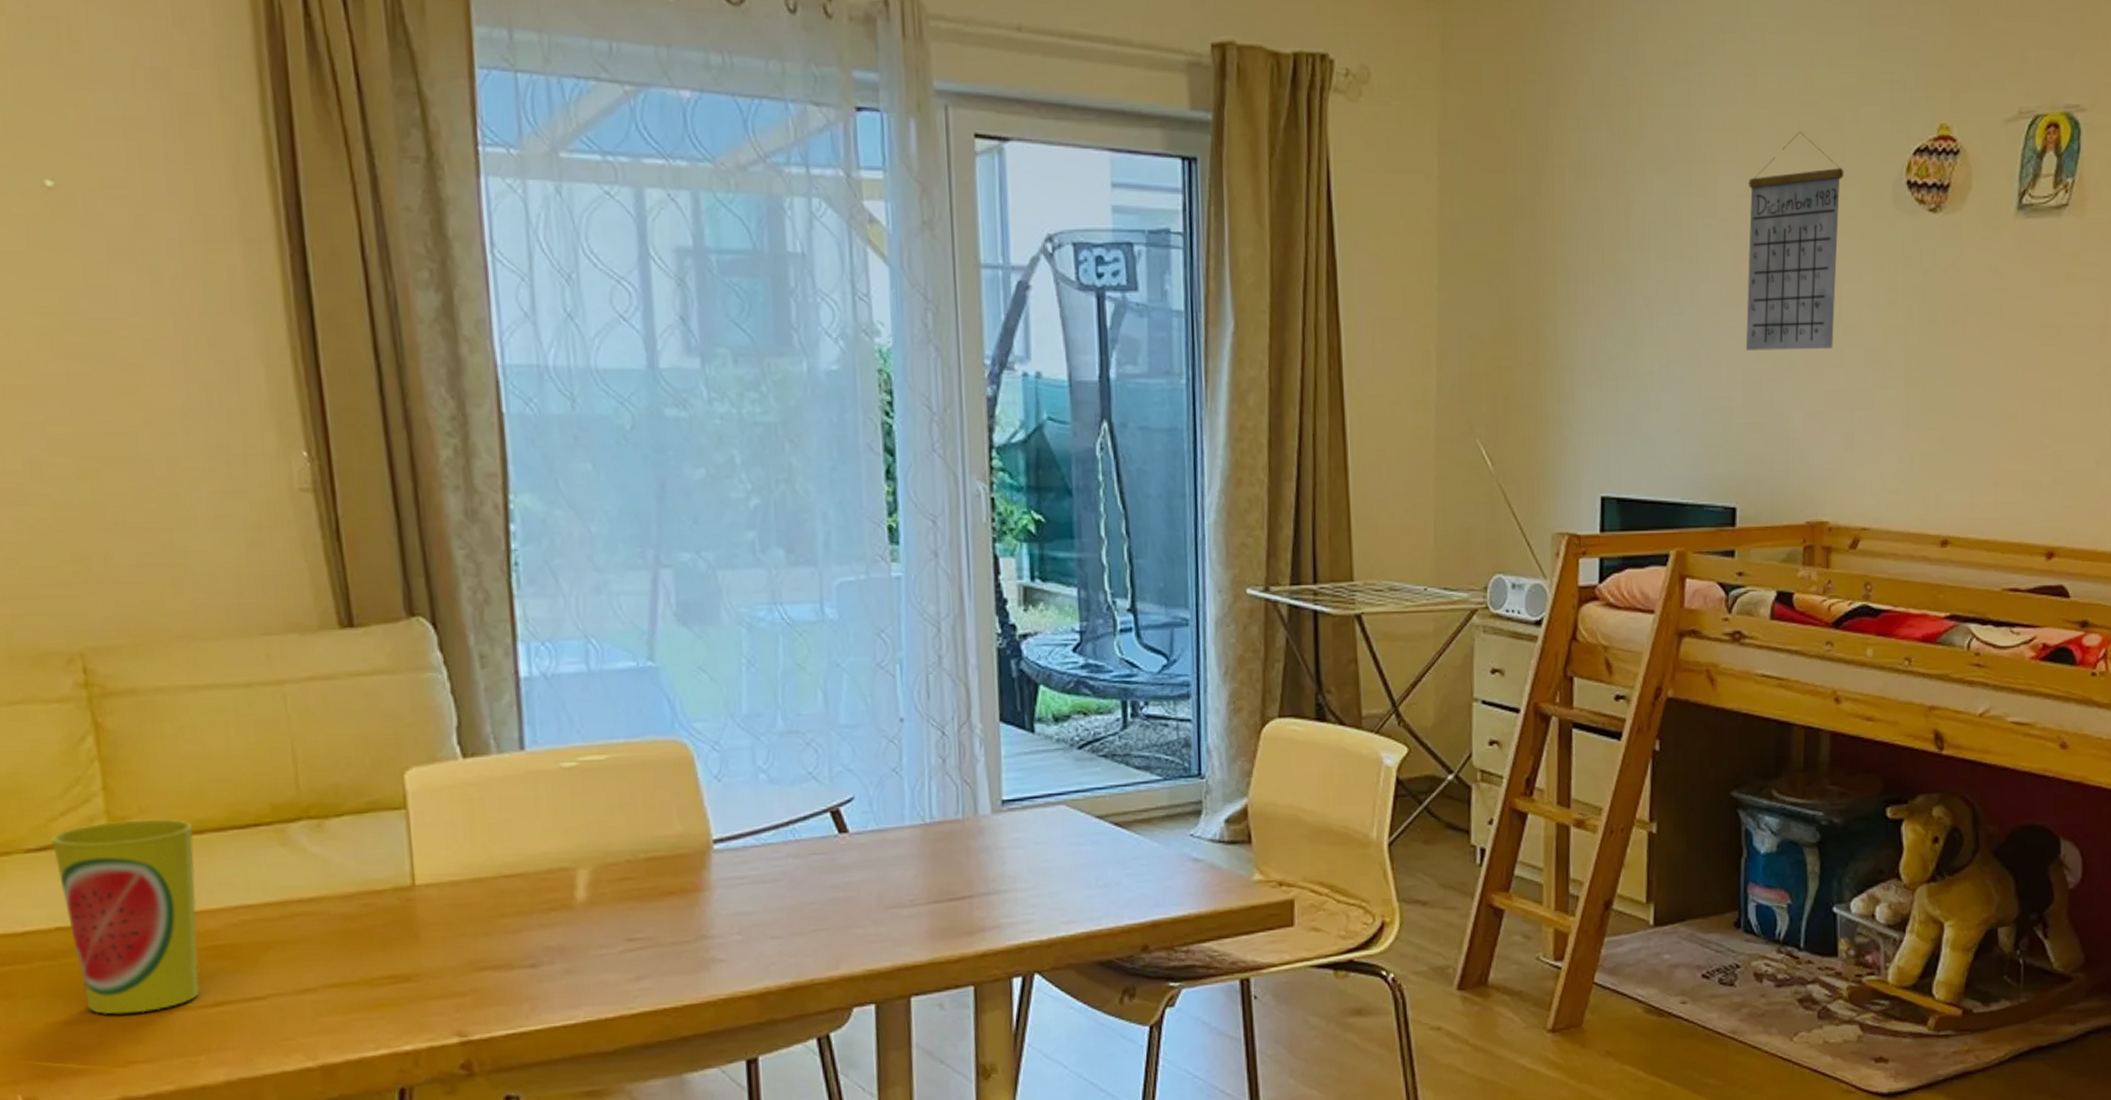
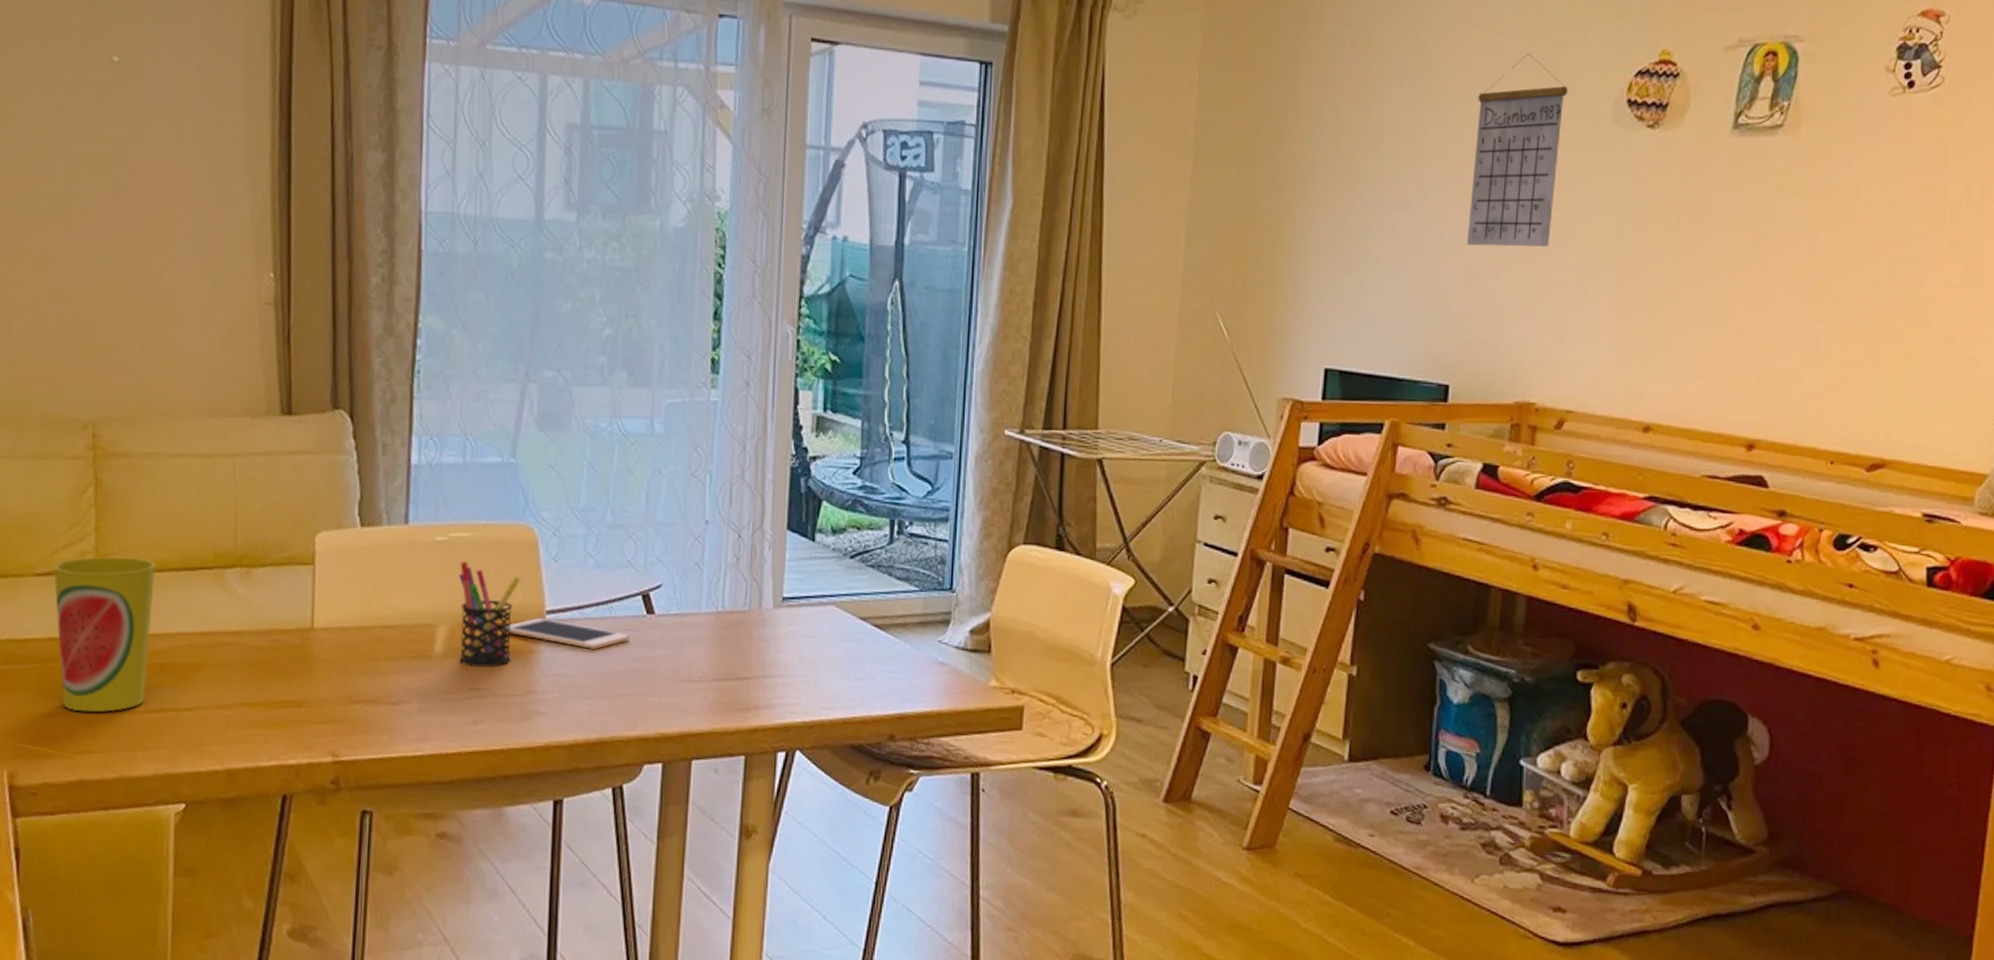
pen holder: none [597,789,678,914] -> present [458,561,521,668]
cell phone: none [659,849,821,881] -> present [502,618,630,650]

